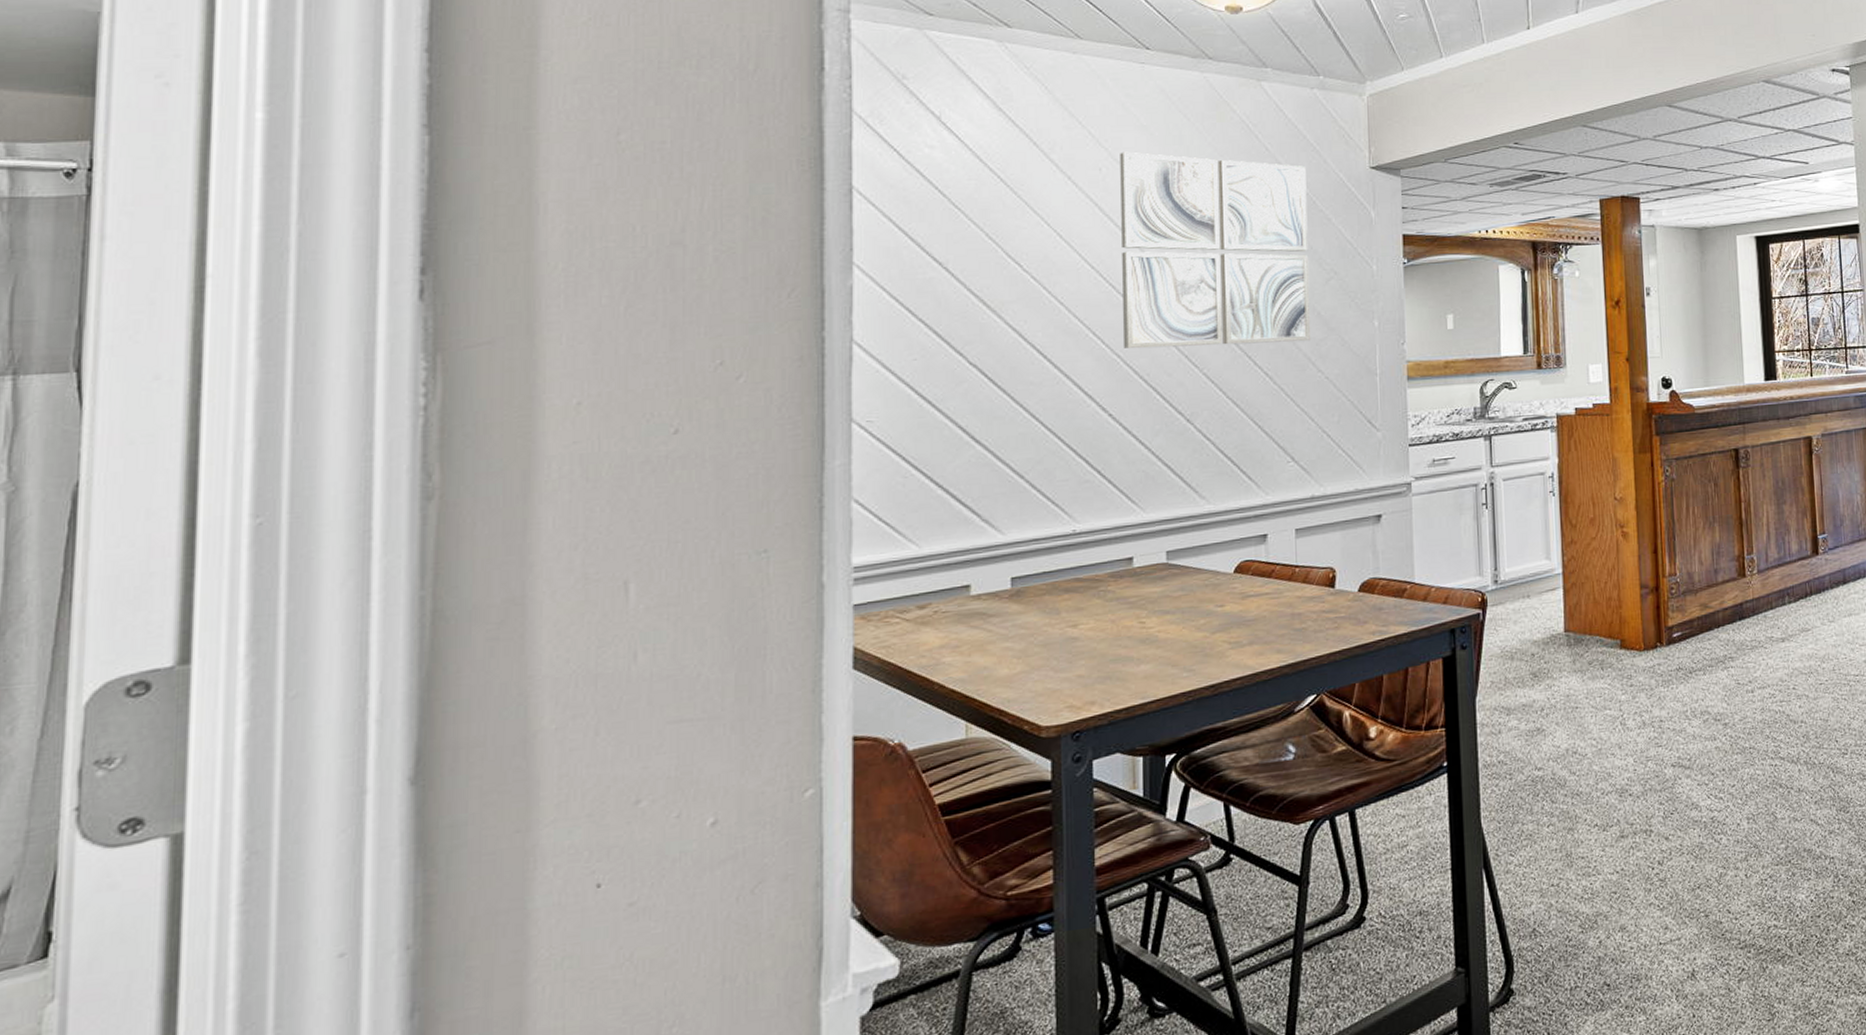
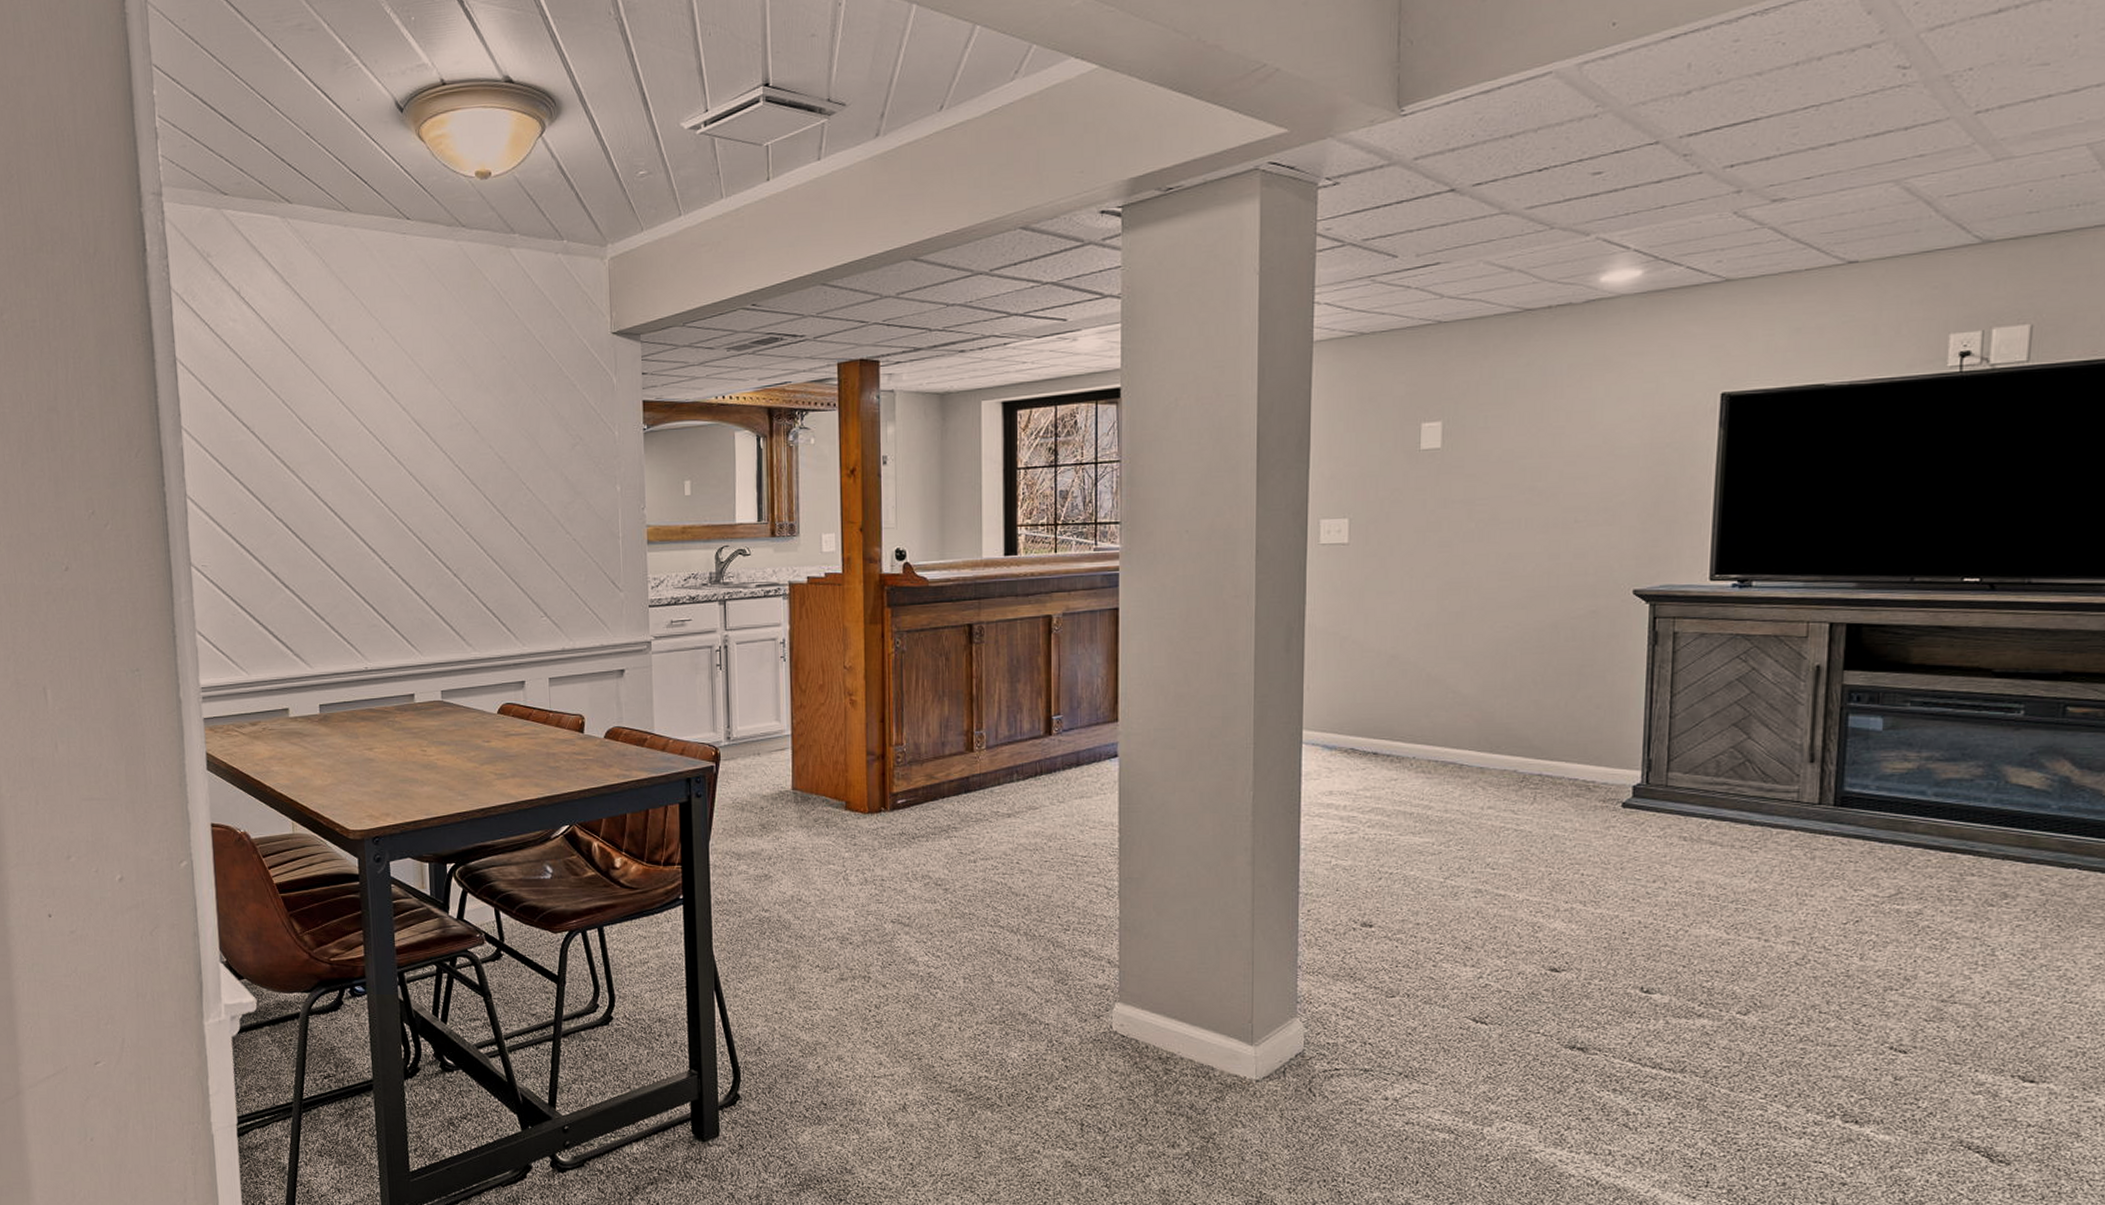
wall art: present [1120,151,1312,349] -> none [388,321,560,508]

